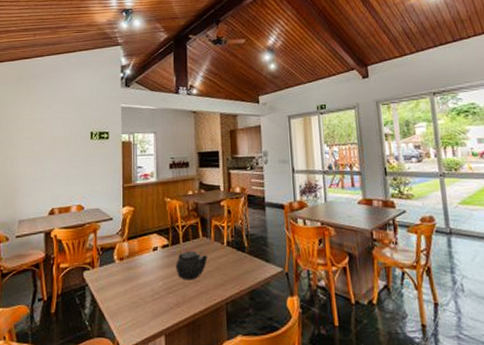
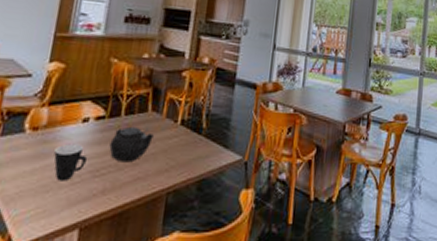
mug: none [138,268,162,298] -> present [54,143,88,181]

